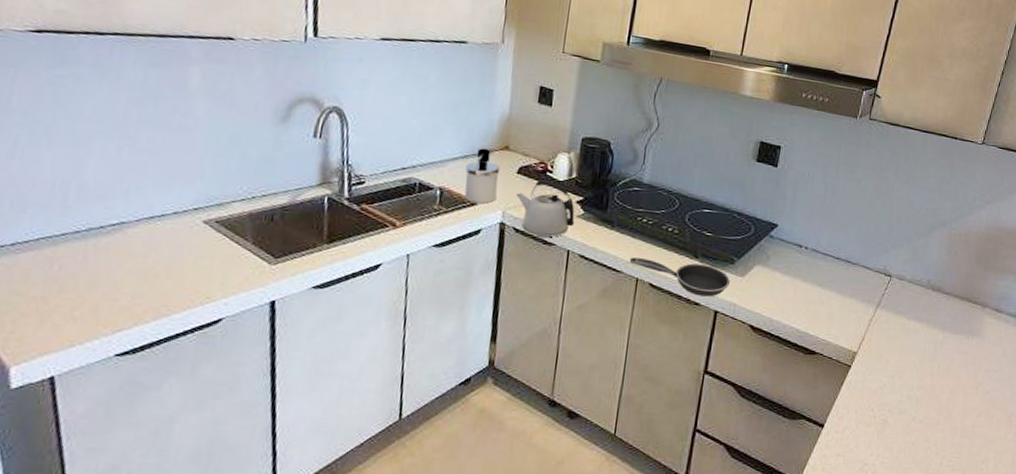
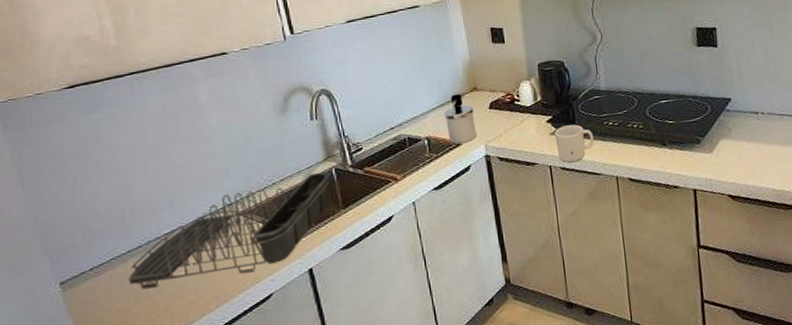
dish rack: none [54,197,320,290] -> present [128,172,330,289]
kettle: present [516,179,575,239] -> none [493,108,550,162]
mug: none [579,211,624,253] -> present [554,124,595,163]
frying pan: present [629,257,730,297] -> none [606,149,701,180]

